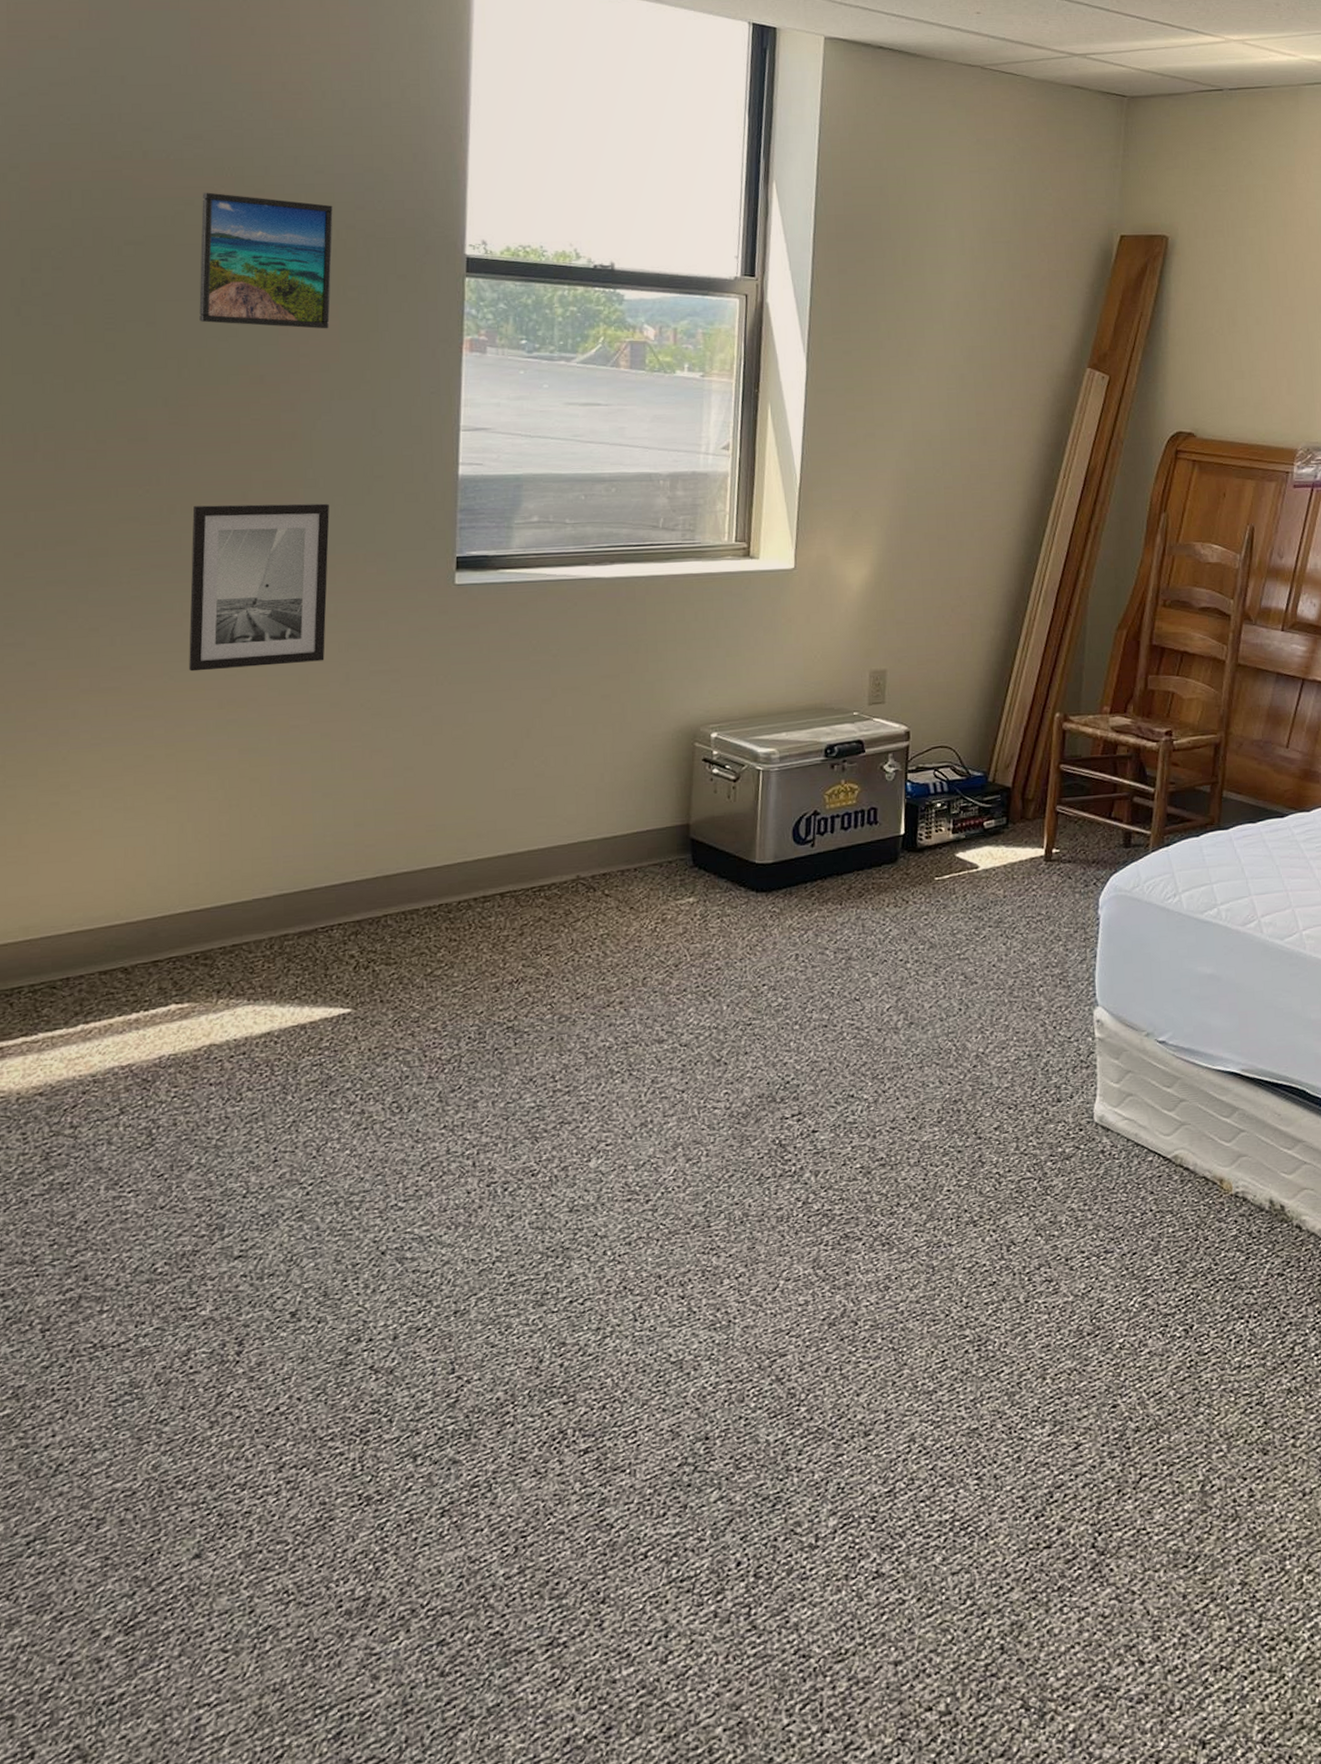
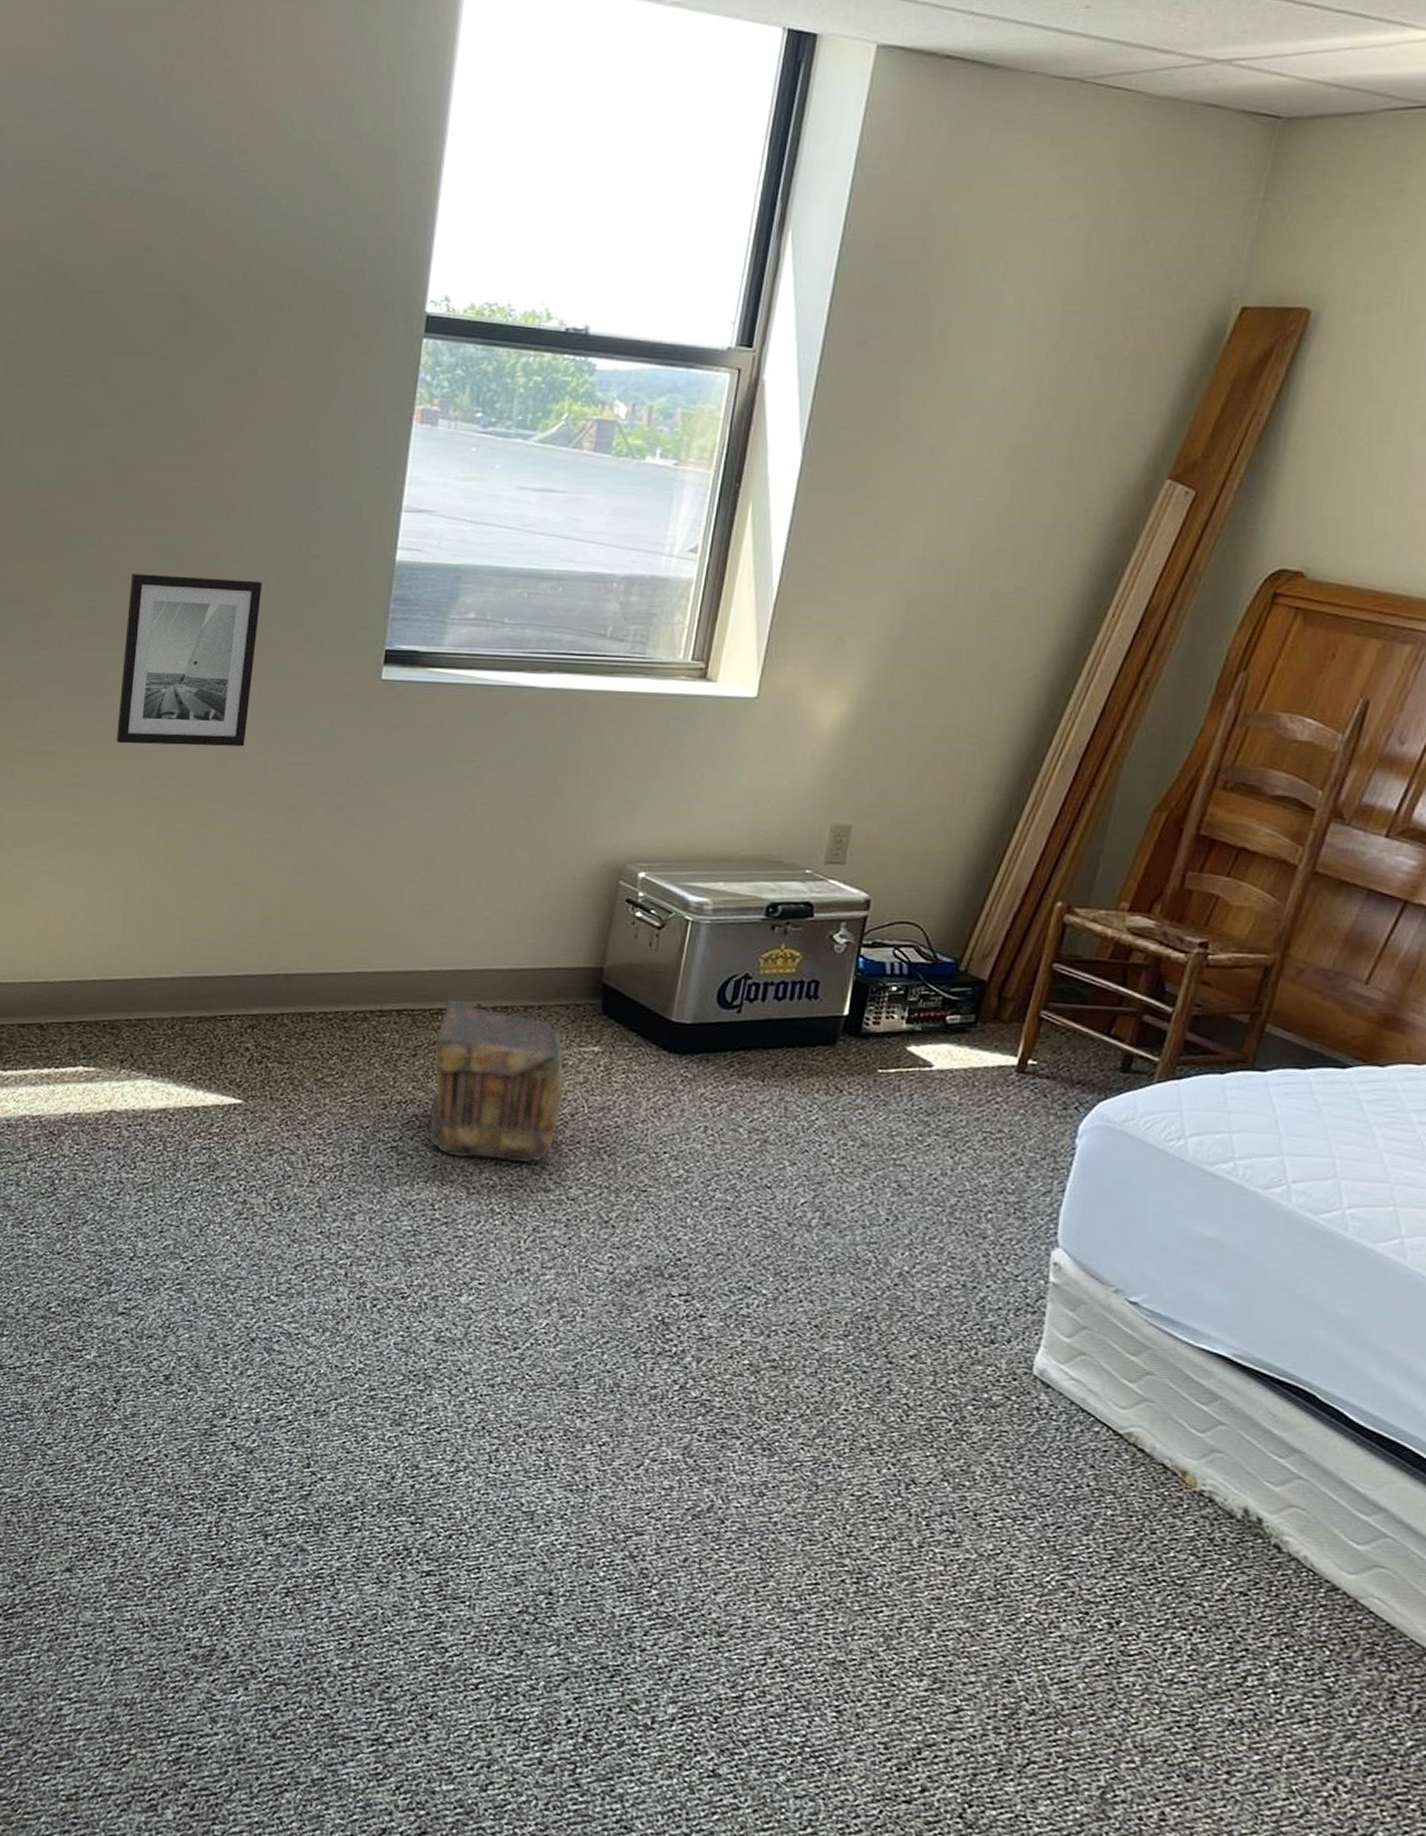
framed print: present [199,192,333,329] -> none [151,236,292,391]
pouch: none [540,875,667,1025] -> present [429,999,564,1163]

